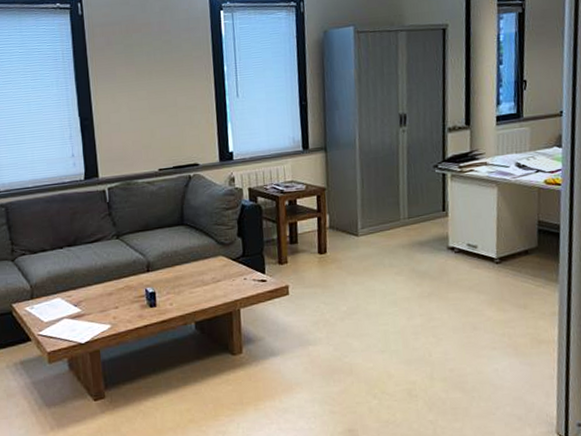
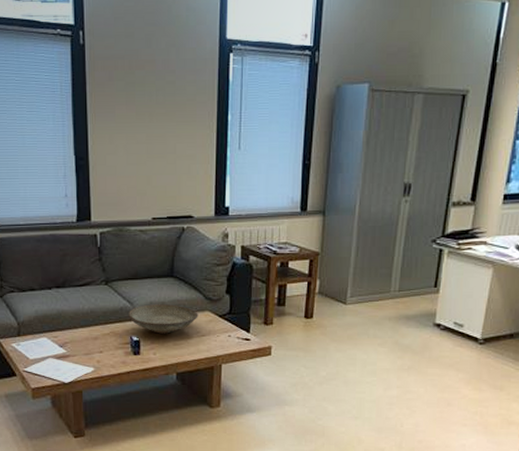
decorative bowl: none [142,252,212,284] -> present [129,304,198,334]

